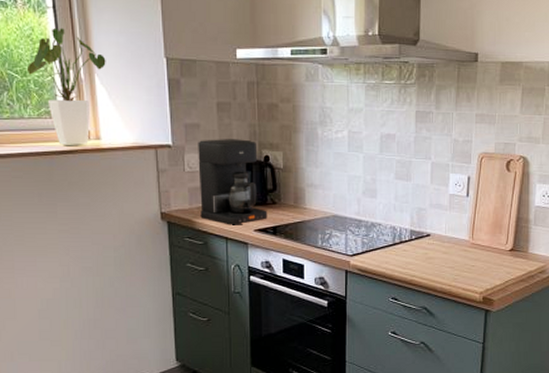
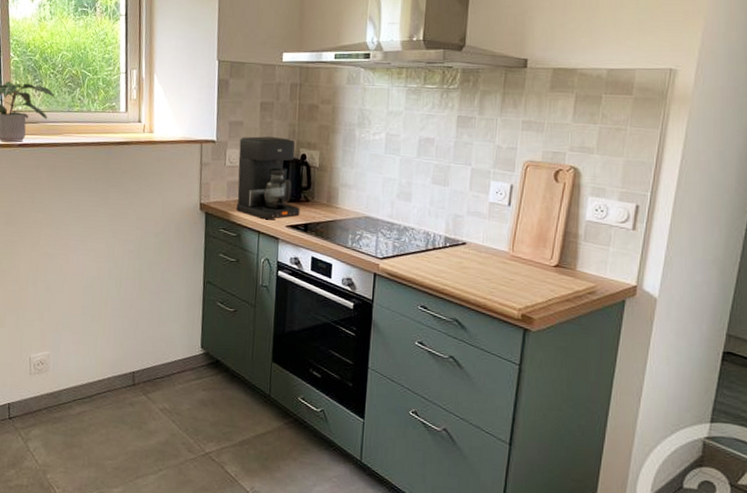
house plant: present [26,27,106,146] -> none [97,33,165,138]

